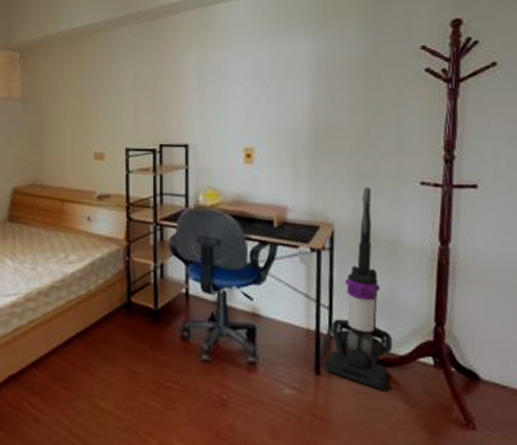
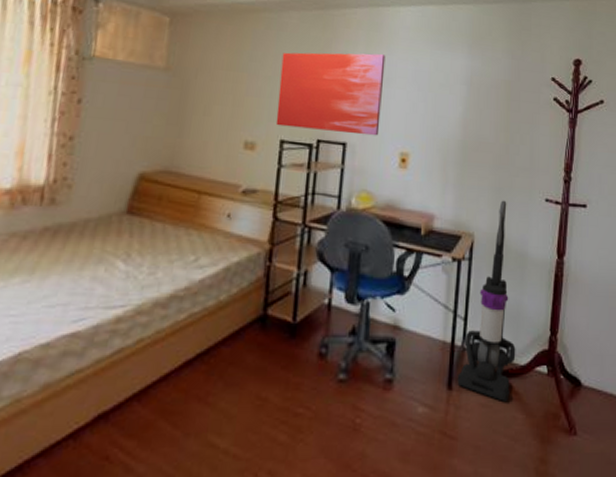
wall art: none [119,52,221,136] -> present [275,52,386,136]

